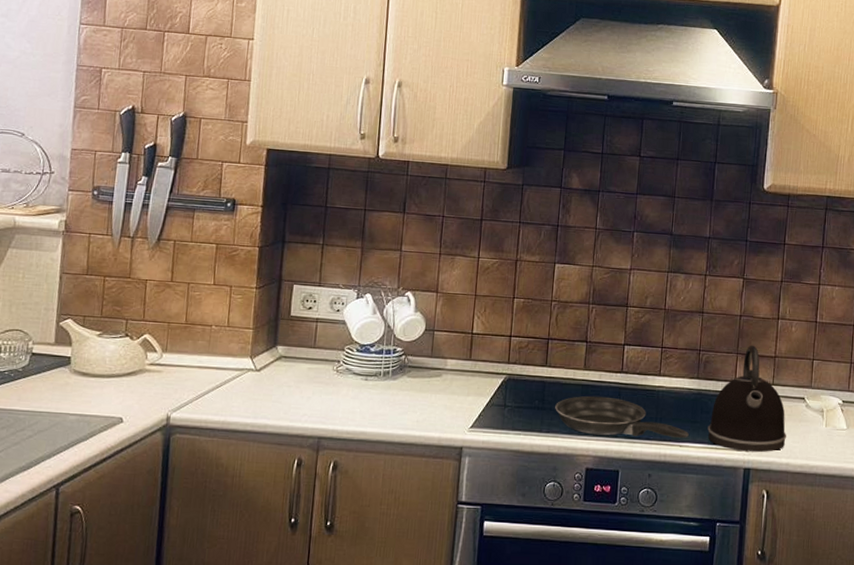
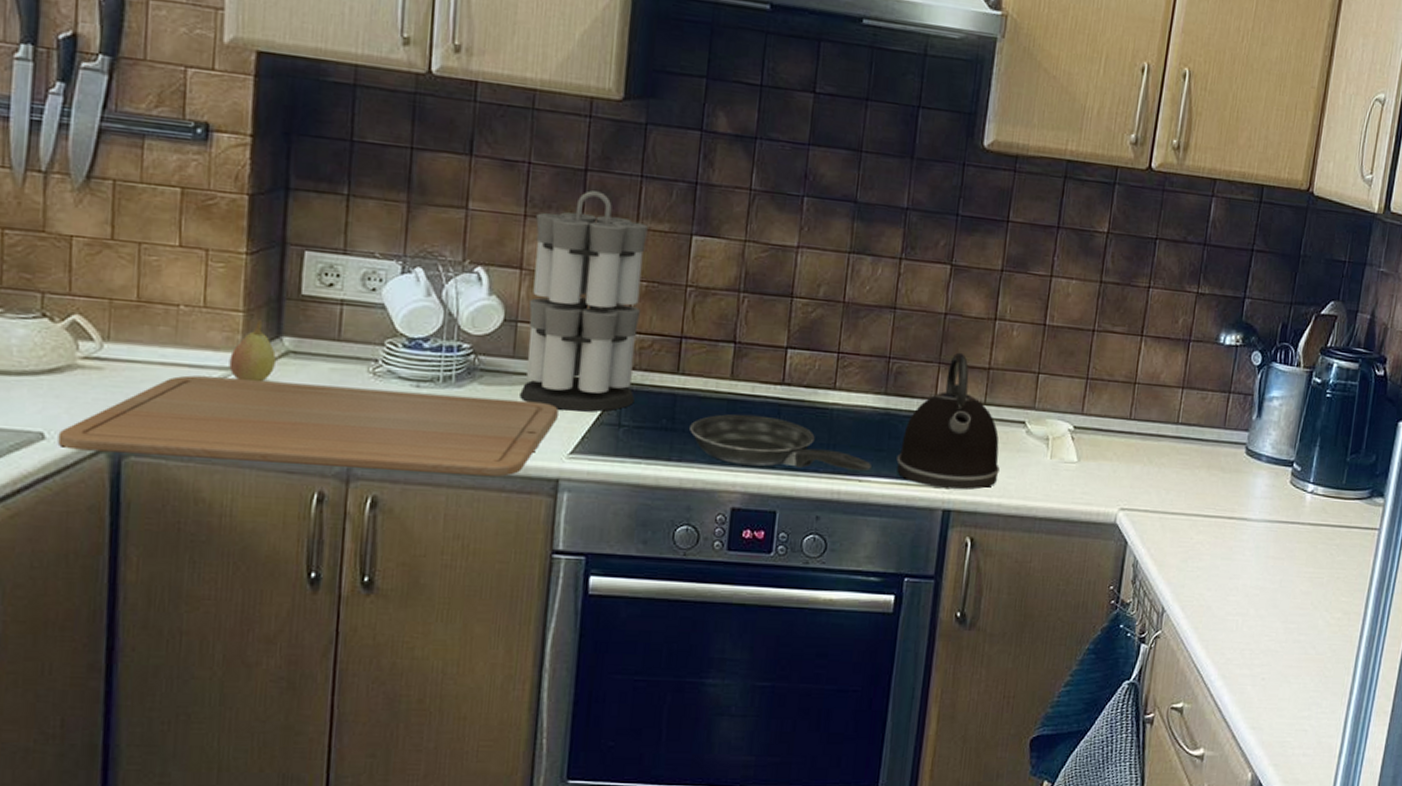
chopping board: none [131,375,462,446] -> present [57,375,559,478]
fruit: none [242,333,273,379] -> present [229,318,276,382]
spice rack: none [436,234,524,396] -> present [520,190,648,412]

